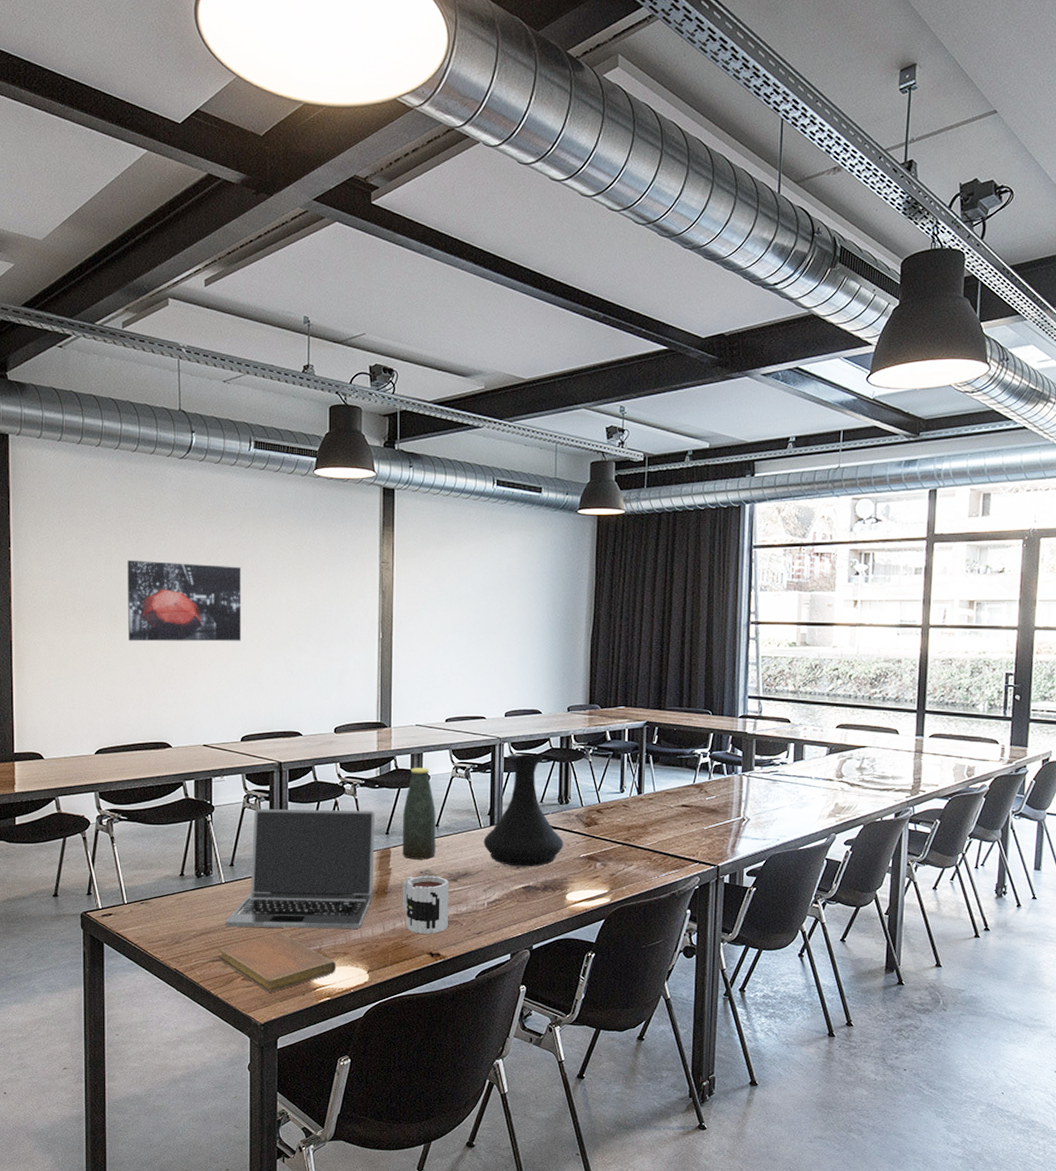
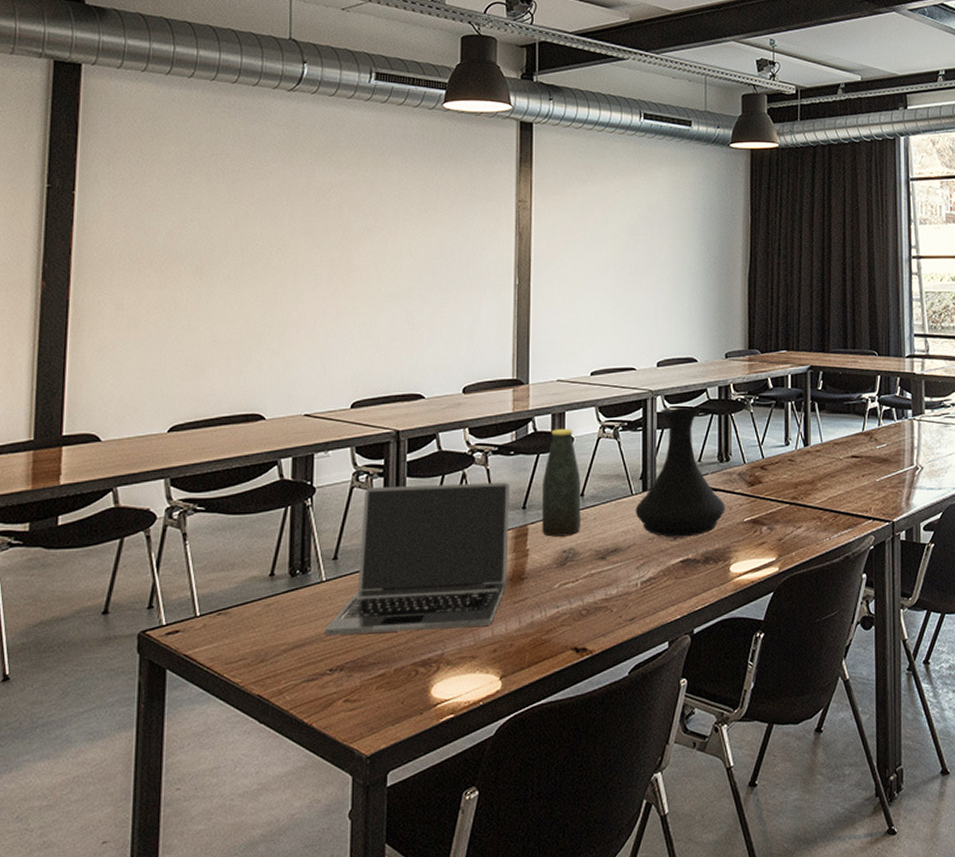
wall art: present [127,560,242,642] -> none [217,203,357,296]
notebook: present [218,933,337,993] -> none [315,638,463,715]
mug: present [402,875,449,934] -> none [541,554,596,626]

